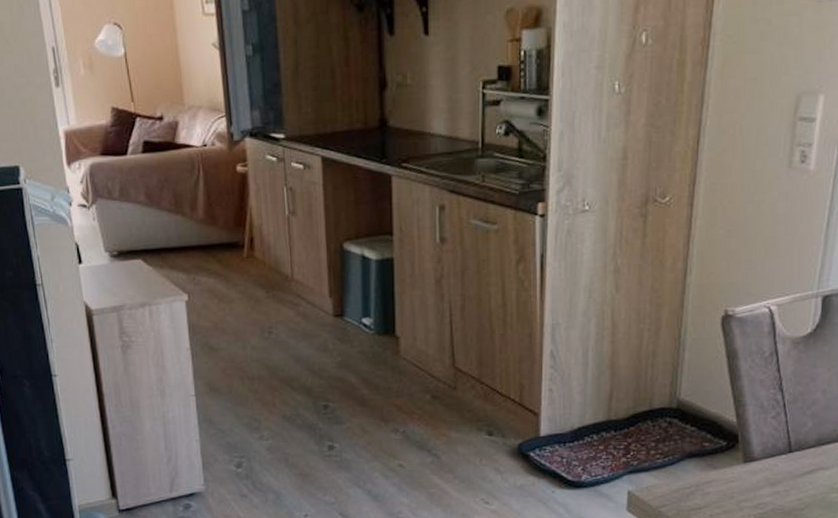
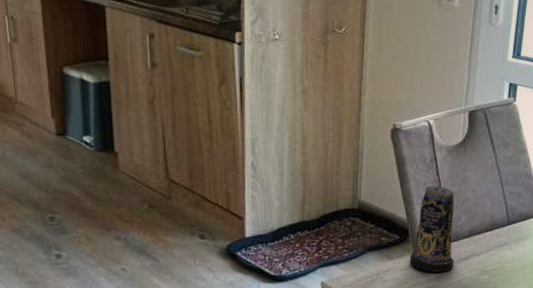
candle: none [737,383,798,487] -> present [409,185,454,273]

